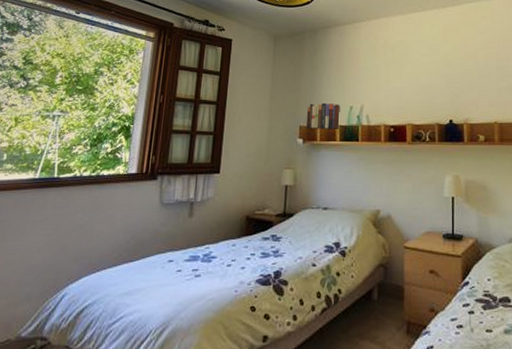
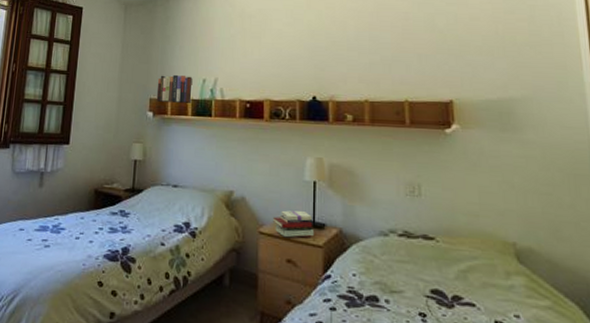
books: none [416,224,454,250] -> present [272,210,315,238]

